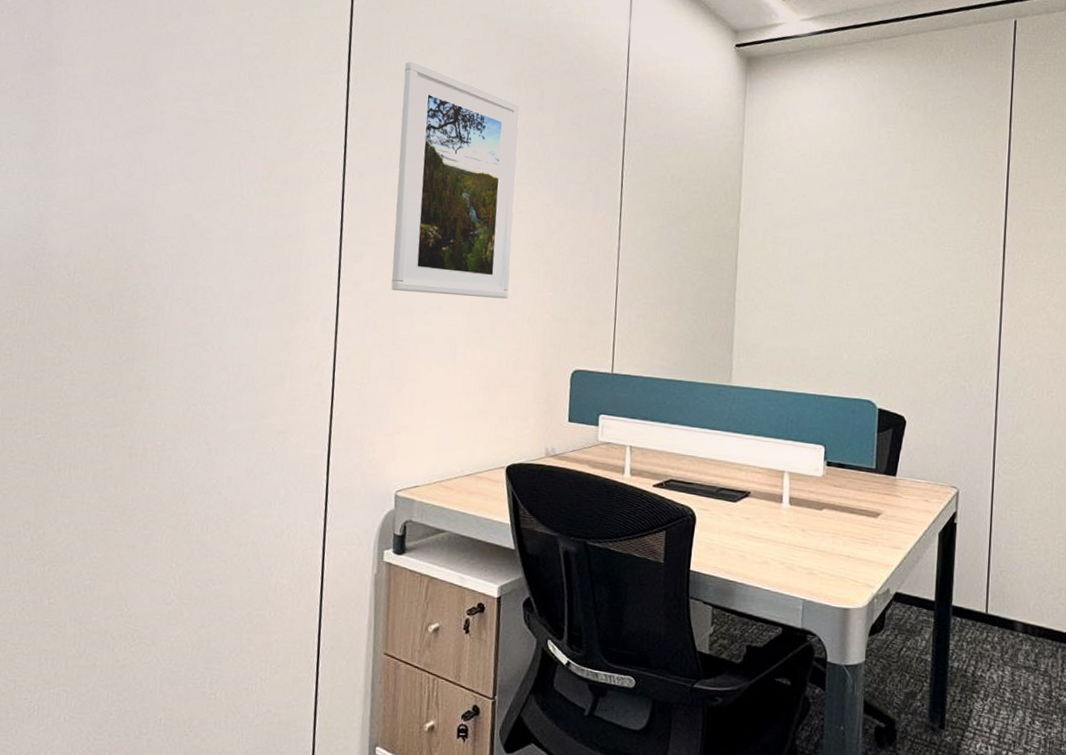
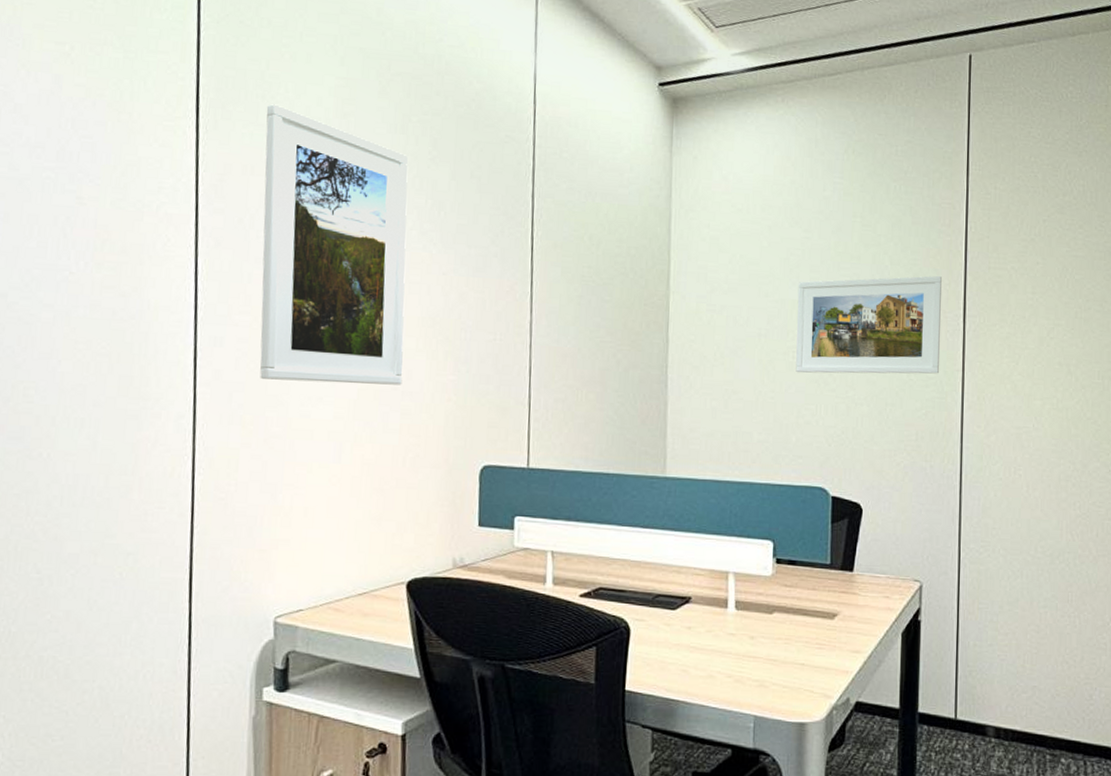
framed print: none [849,216,984,304] -> present [796,275,942,374]

